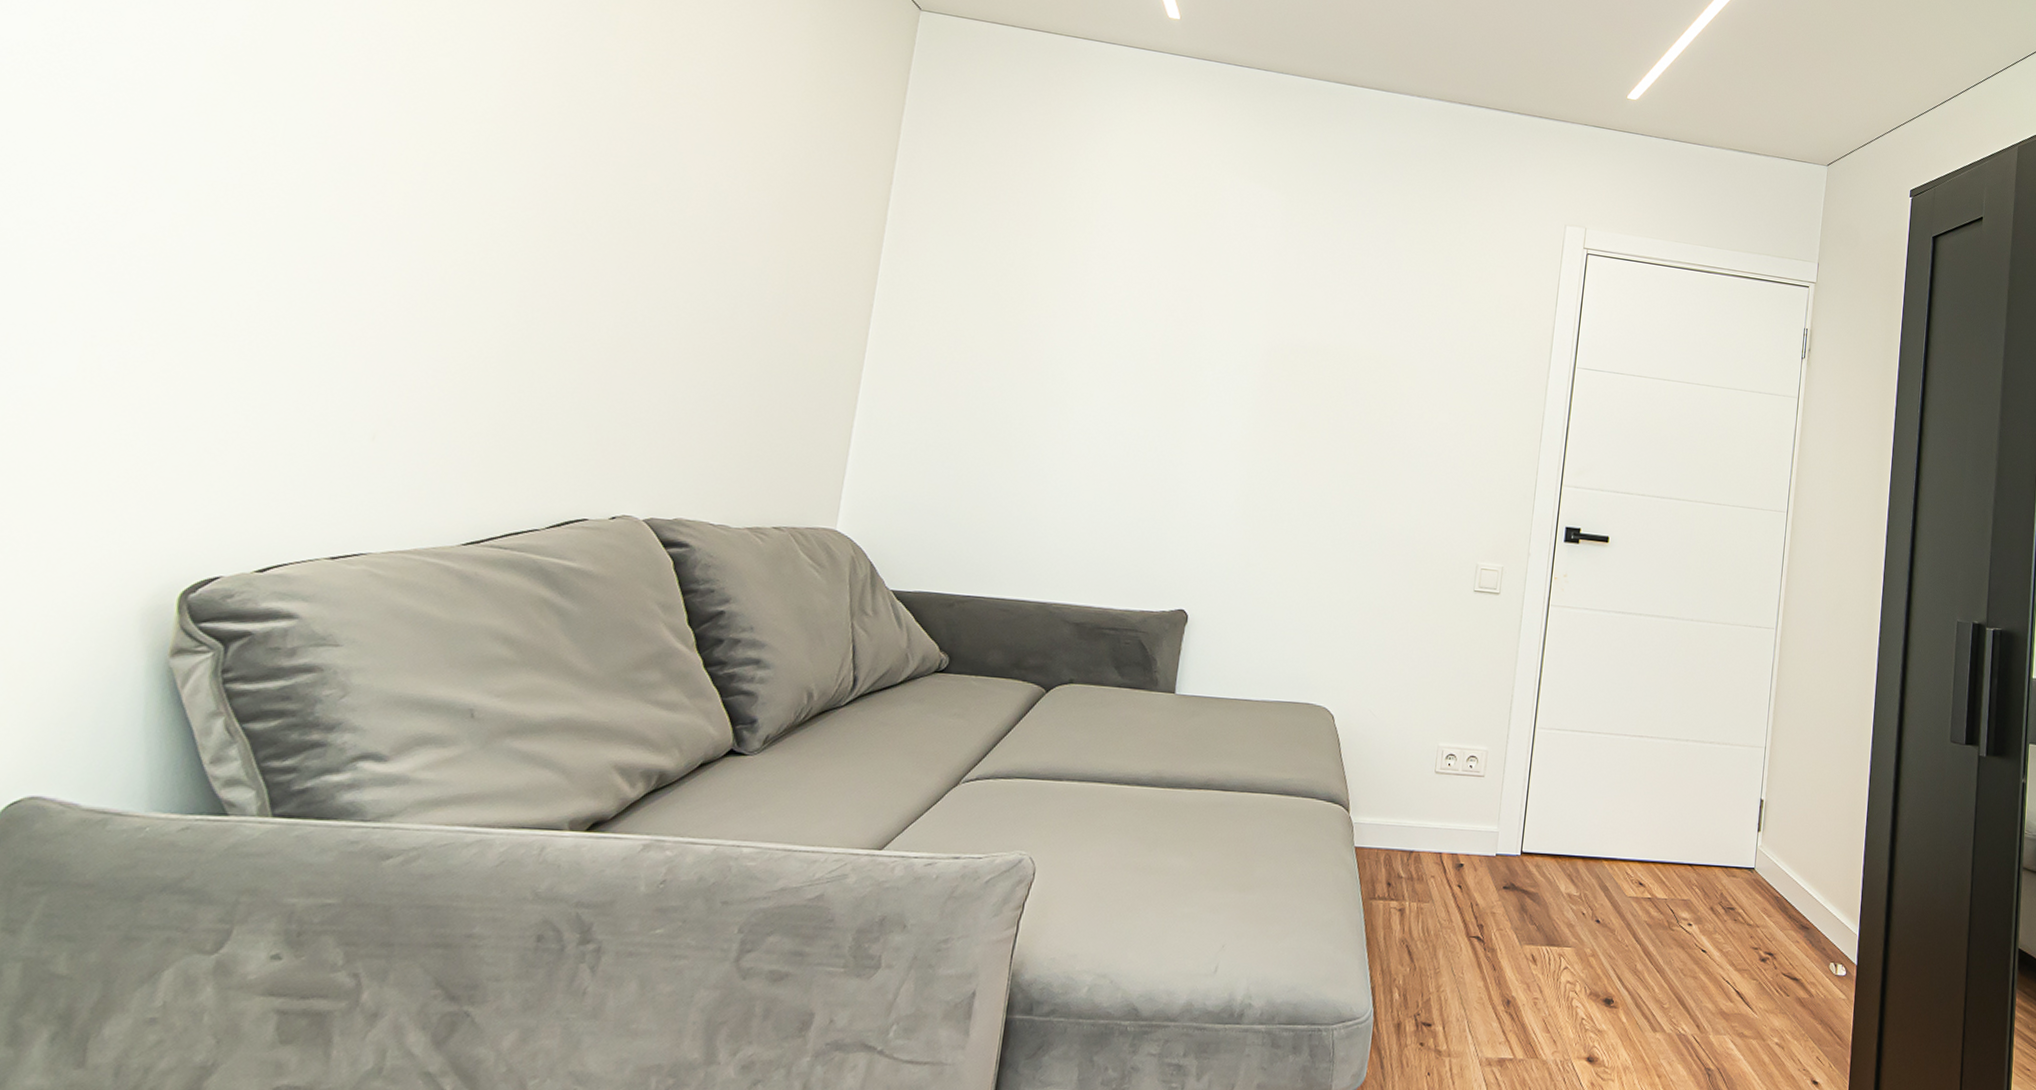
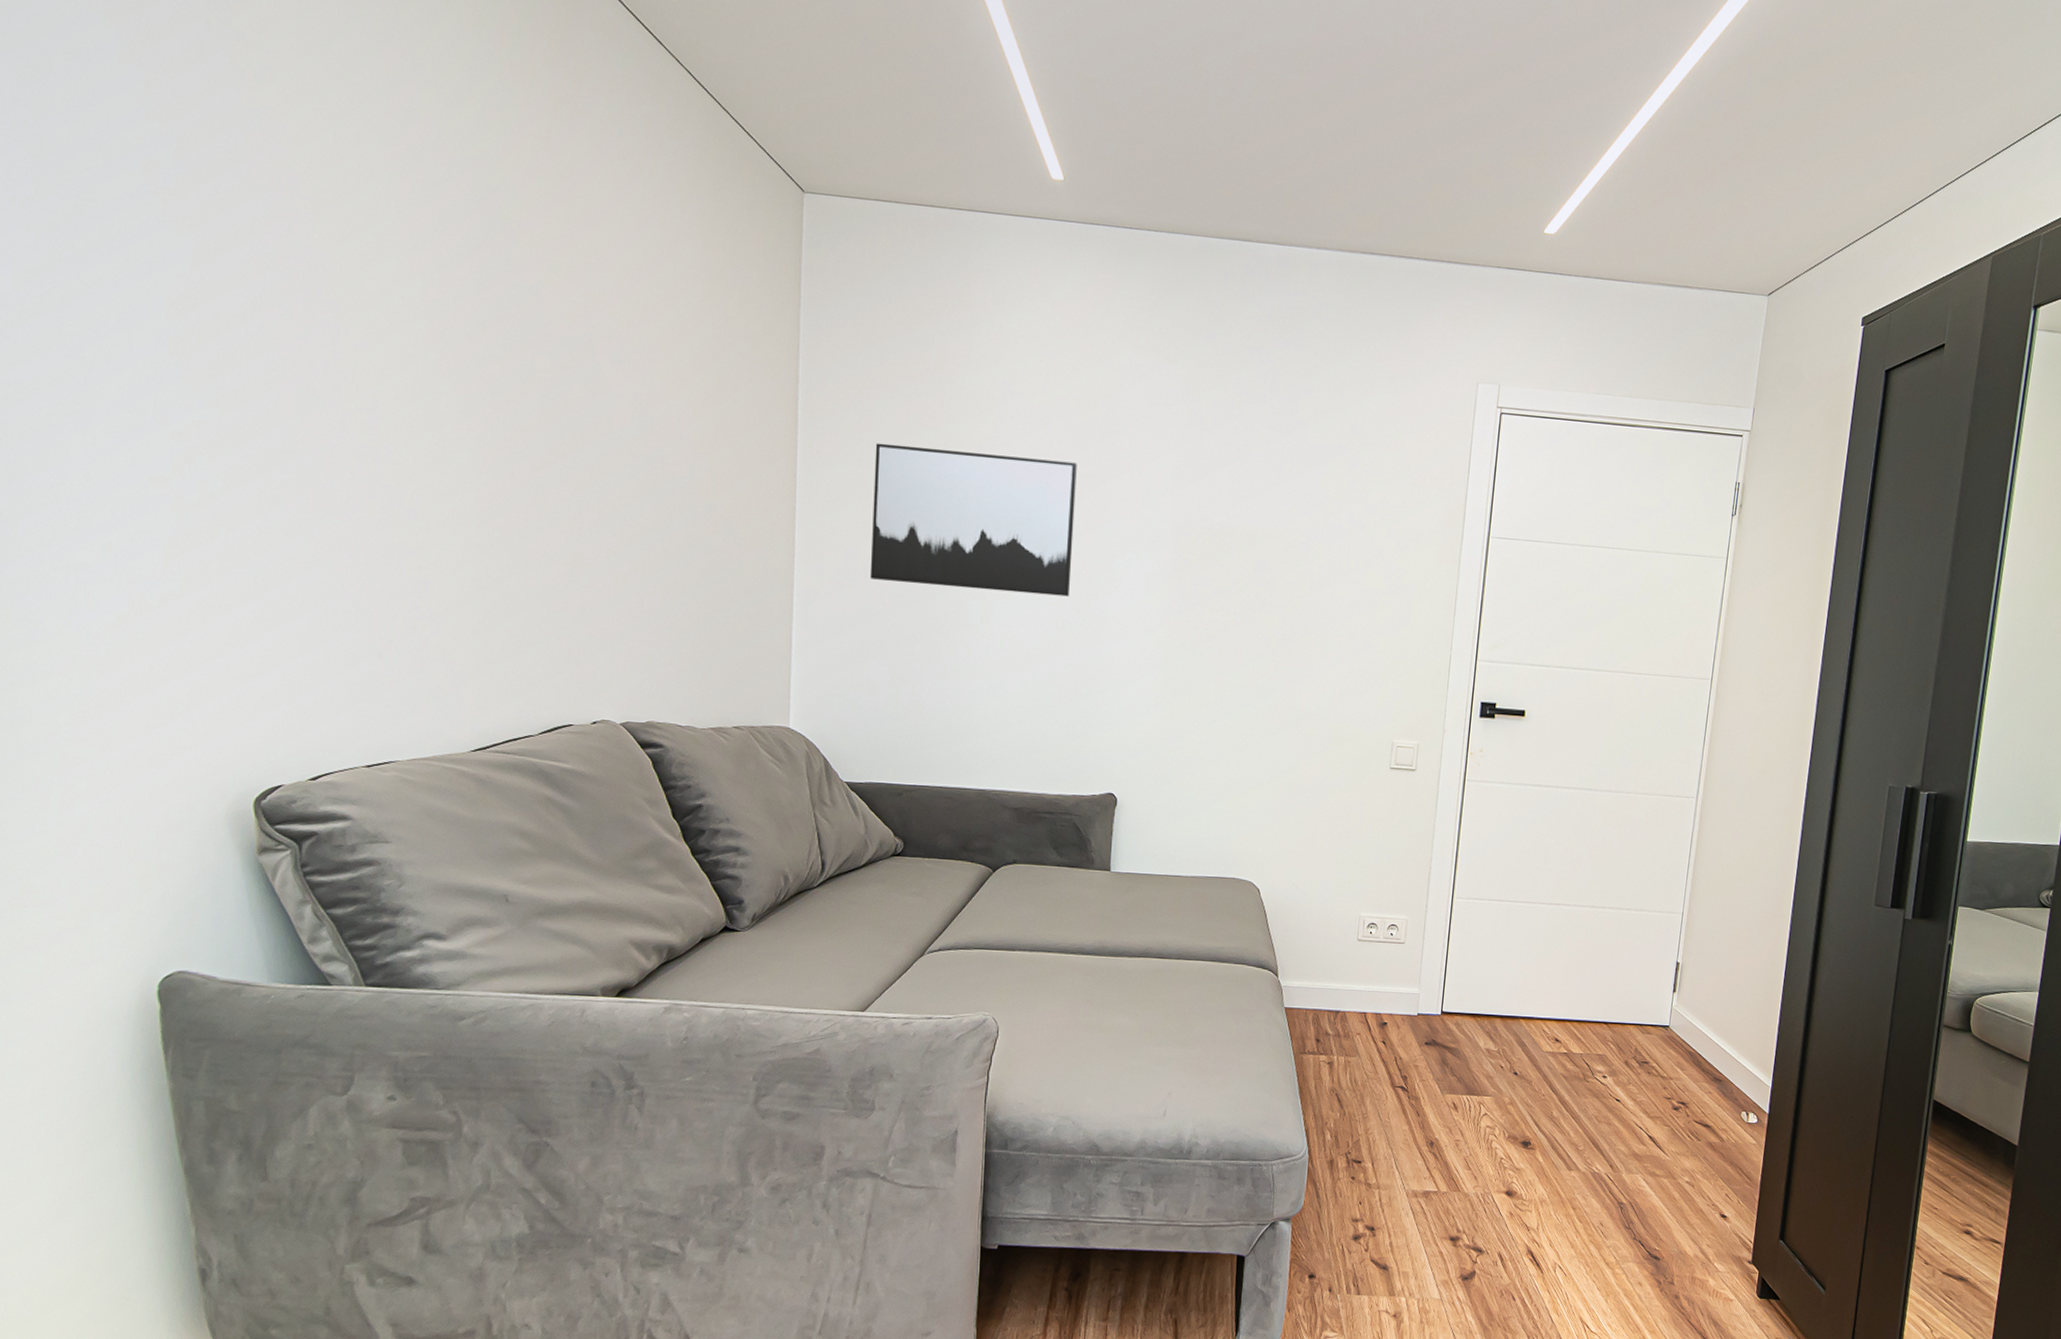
wall art: none [944,246,1172,406] -> present [869,443,1077,597]

